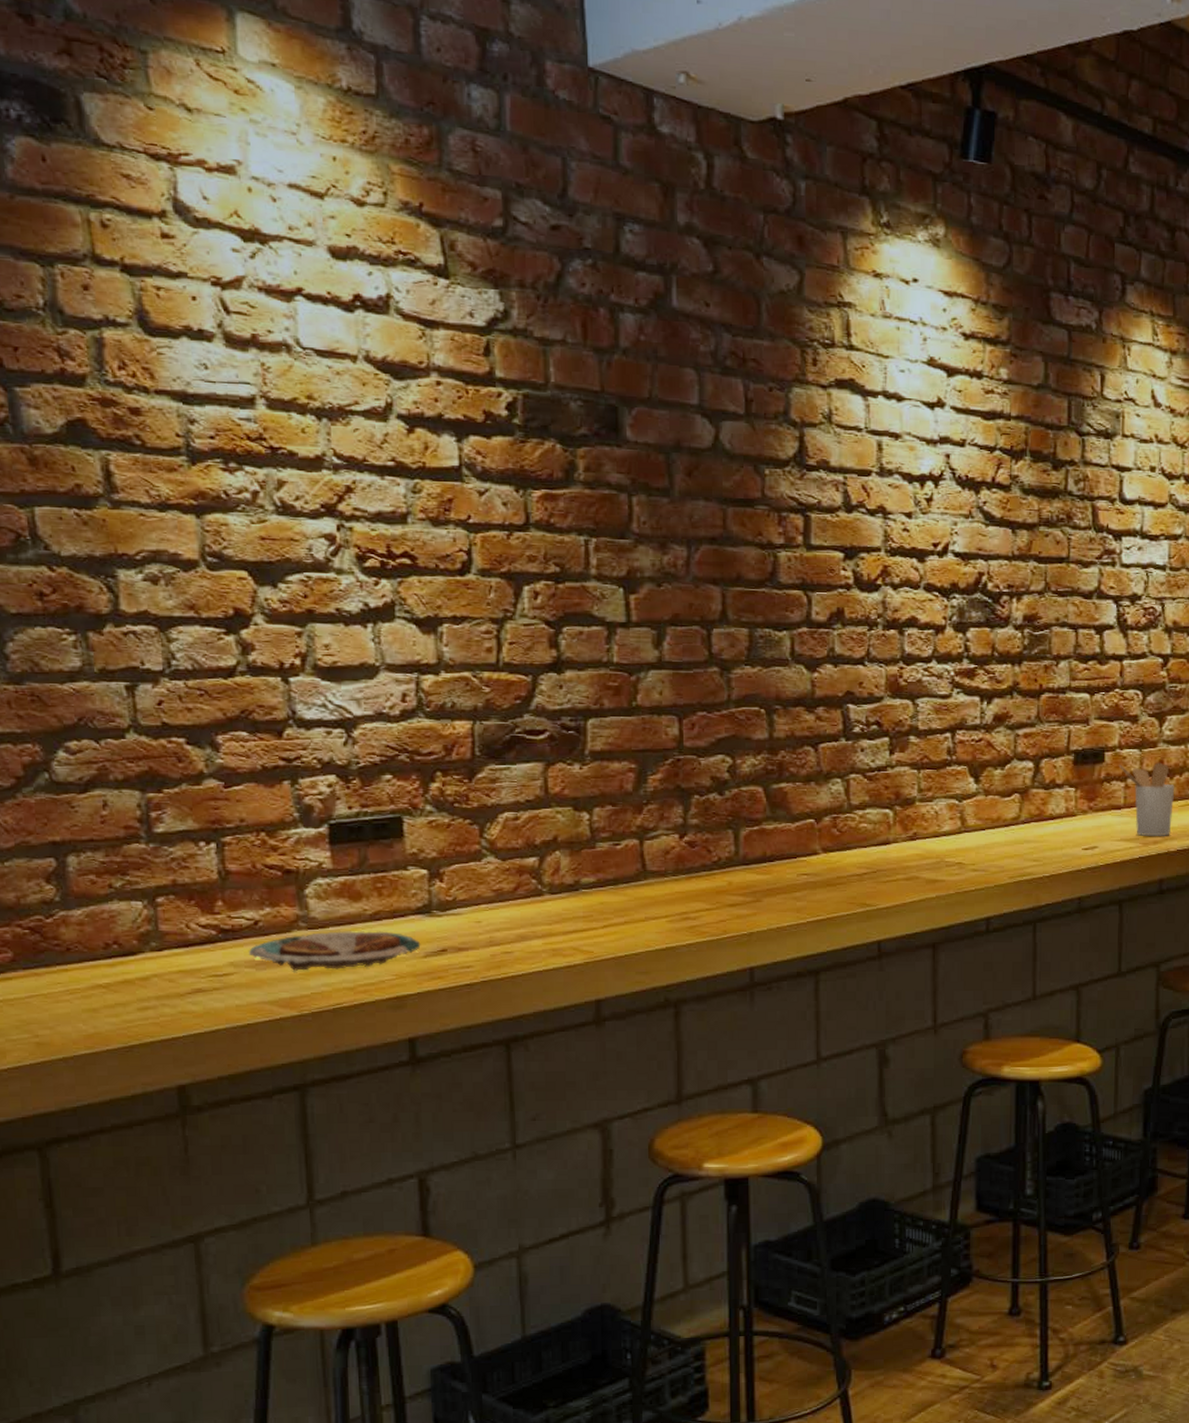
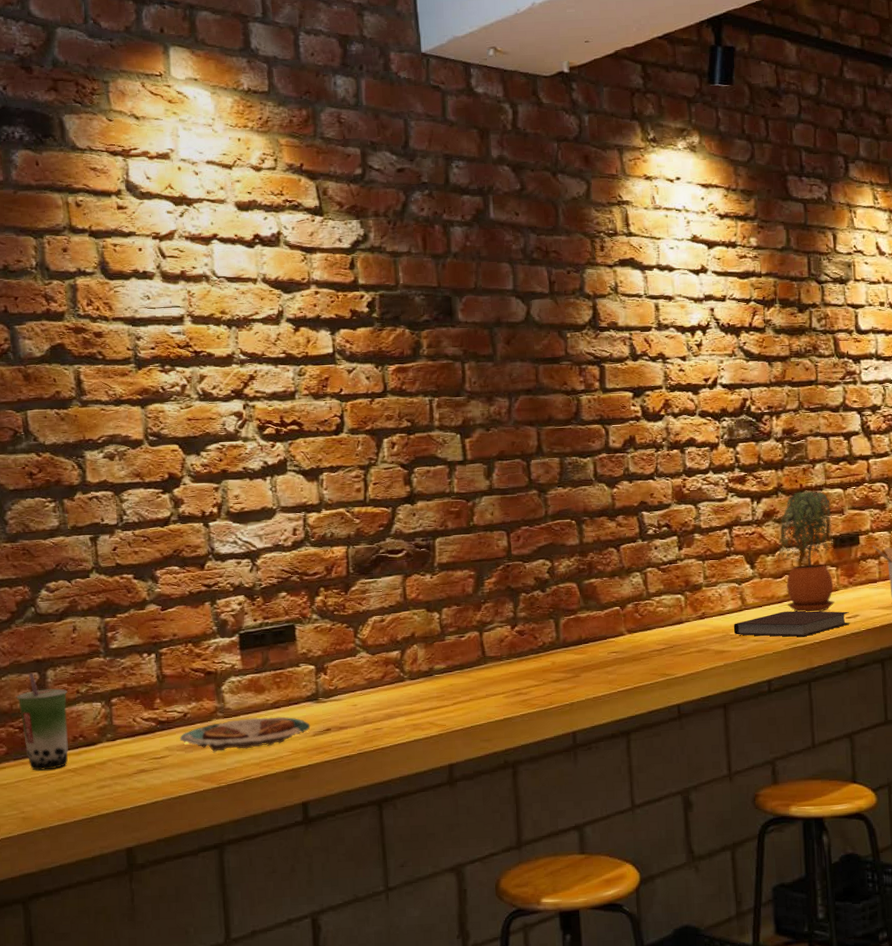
beverage cup: none [24,857,98,984] -> present [16,672,68,771]
notebook: none [949,837,1087,869] -> present [733,611,850,637]
potted plant: none [1008,692,1075,841] -> present [778,490,834,613]

